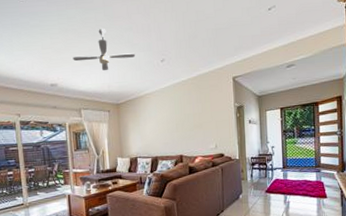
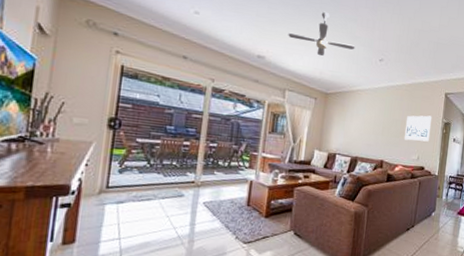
wall art: none [197,103,225,132] -> present [404,115,432,142]

